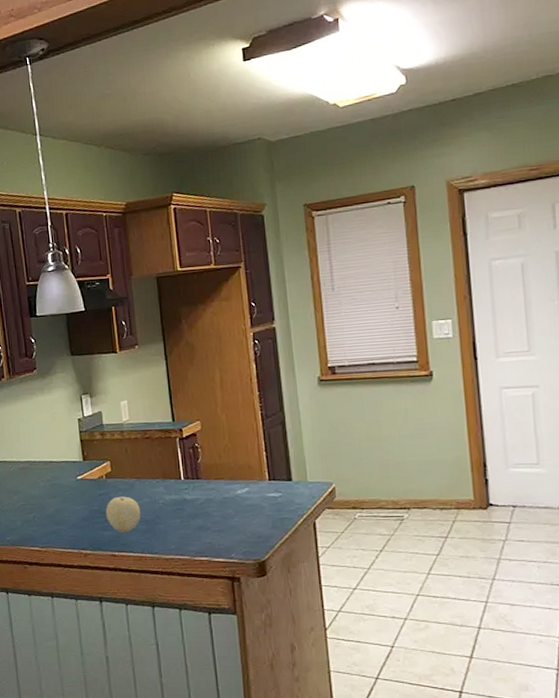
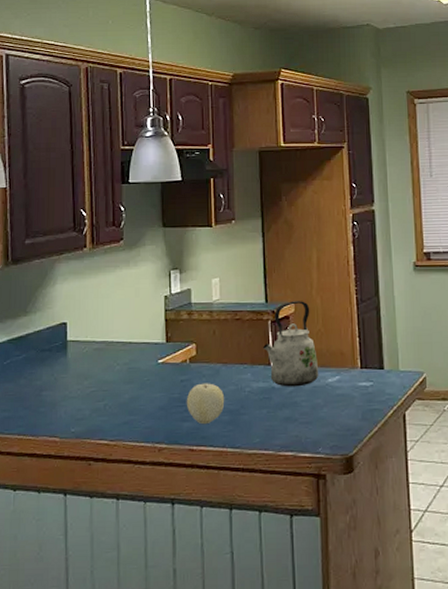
kettle: none [172,419,229,499] -> present [262,301,319,387]

